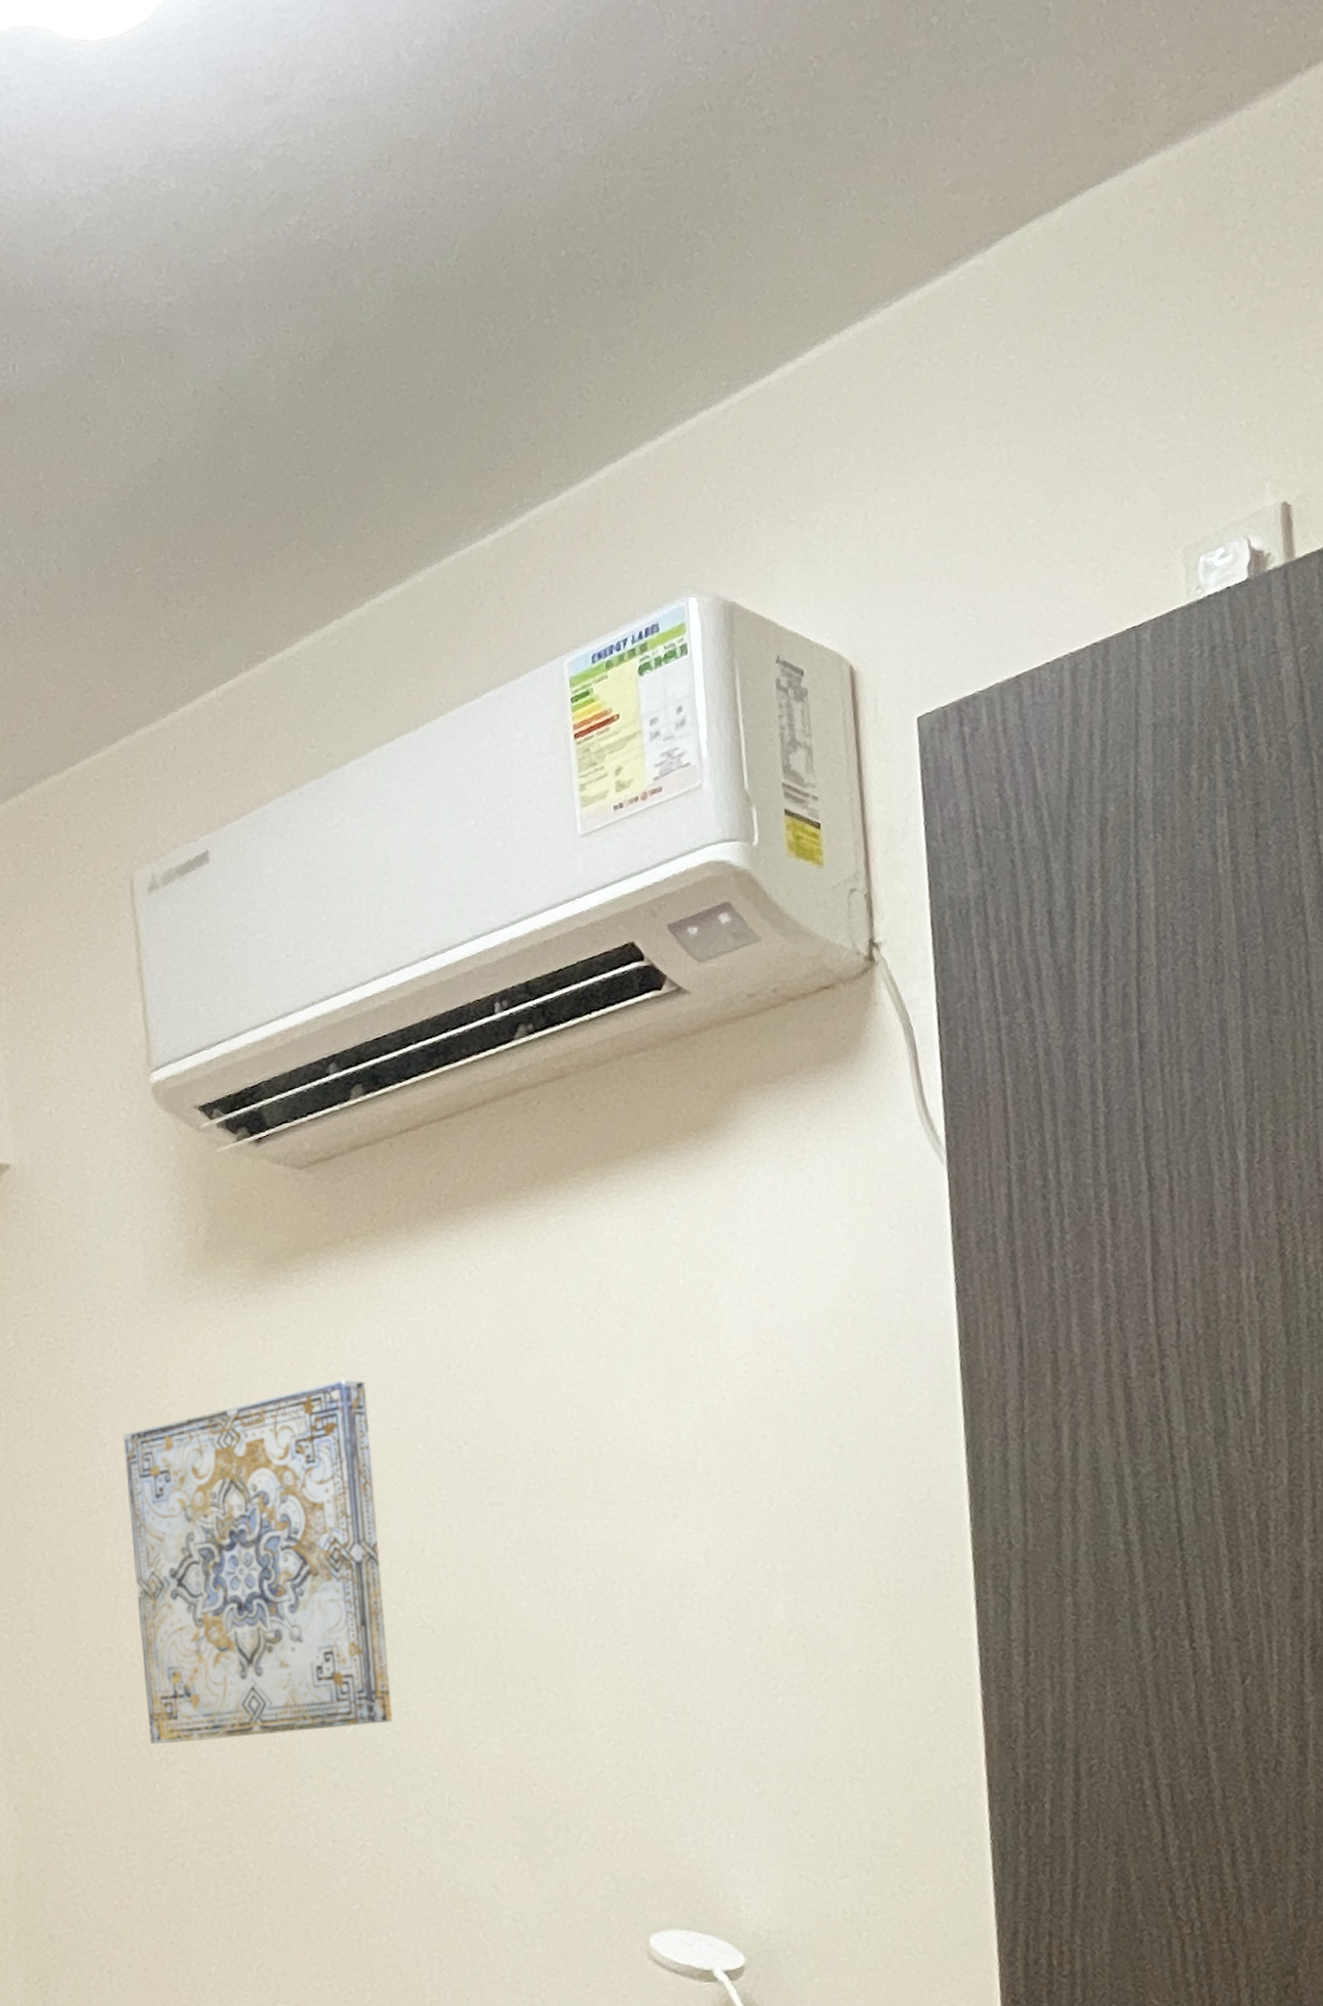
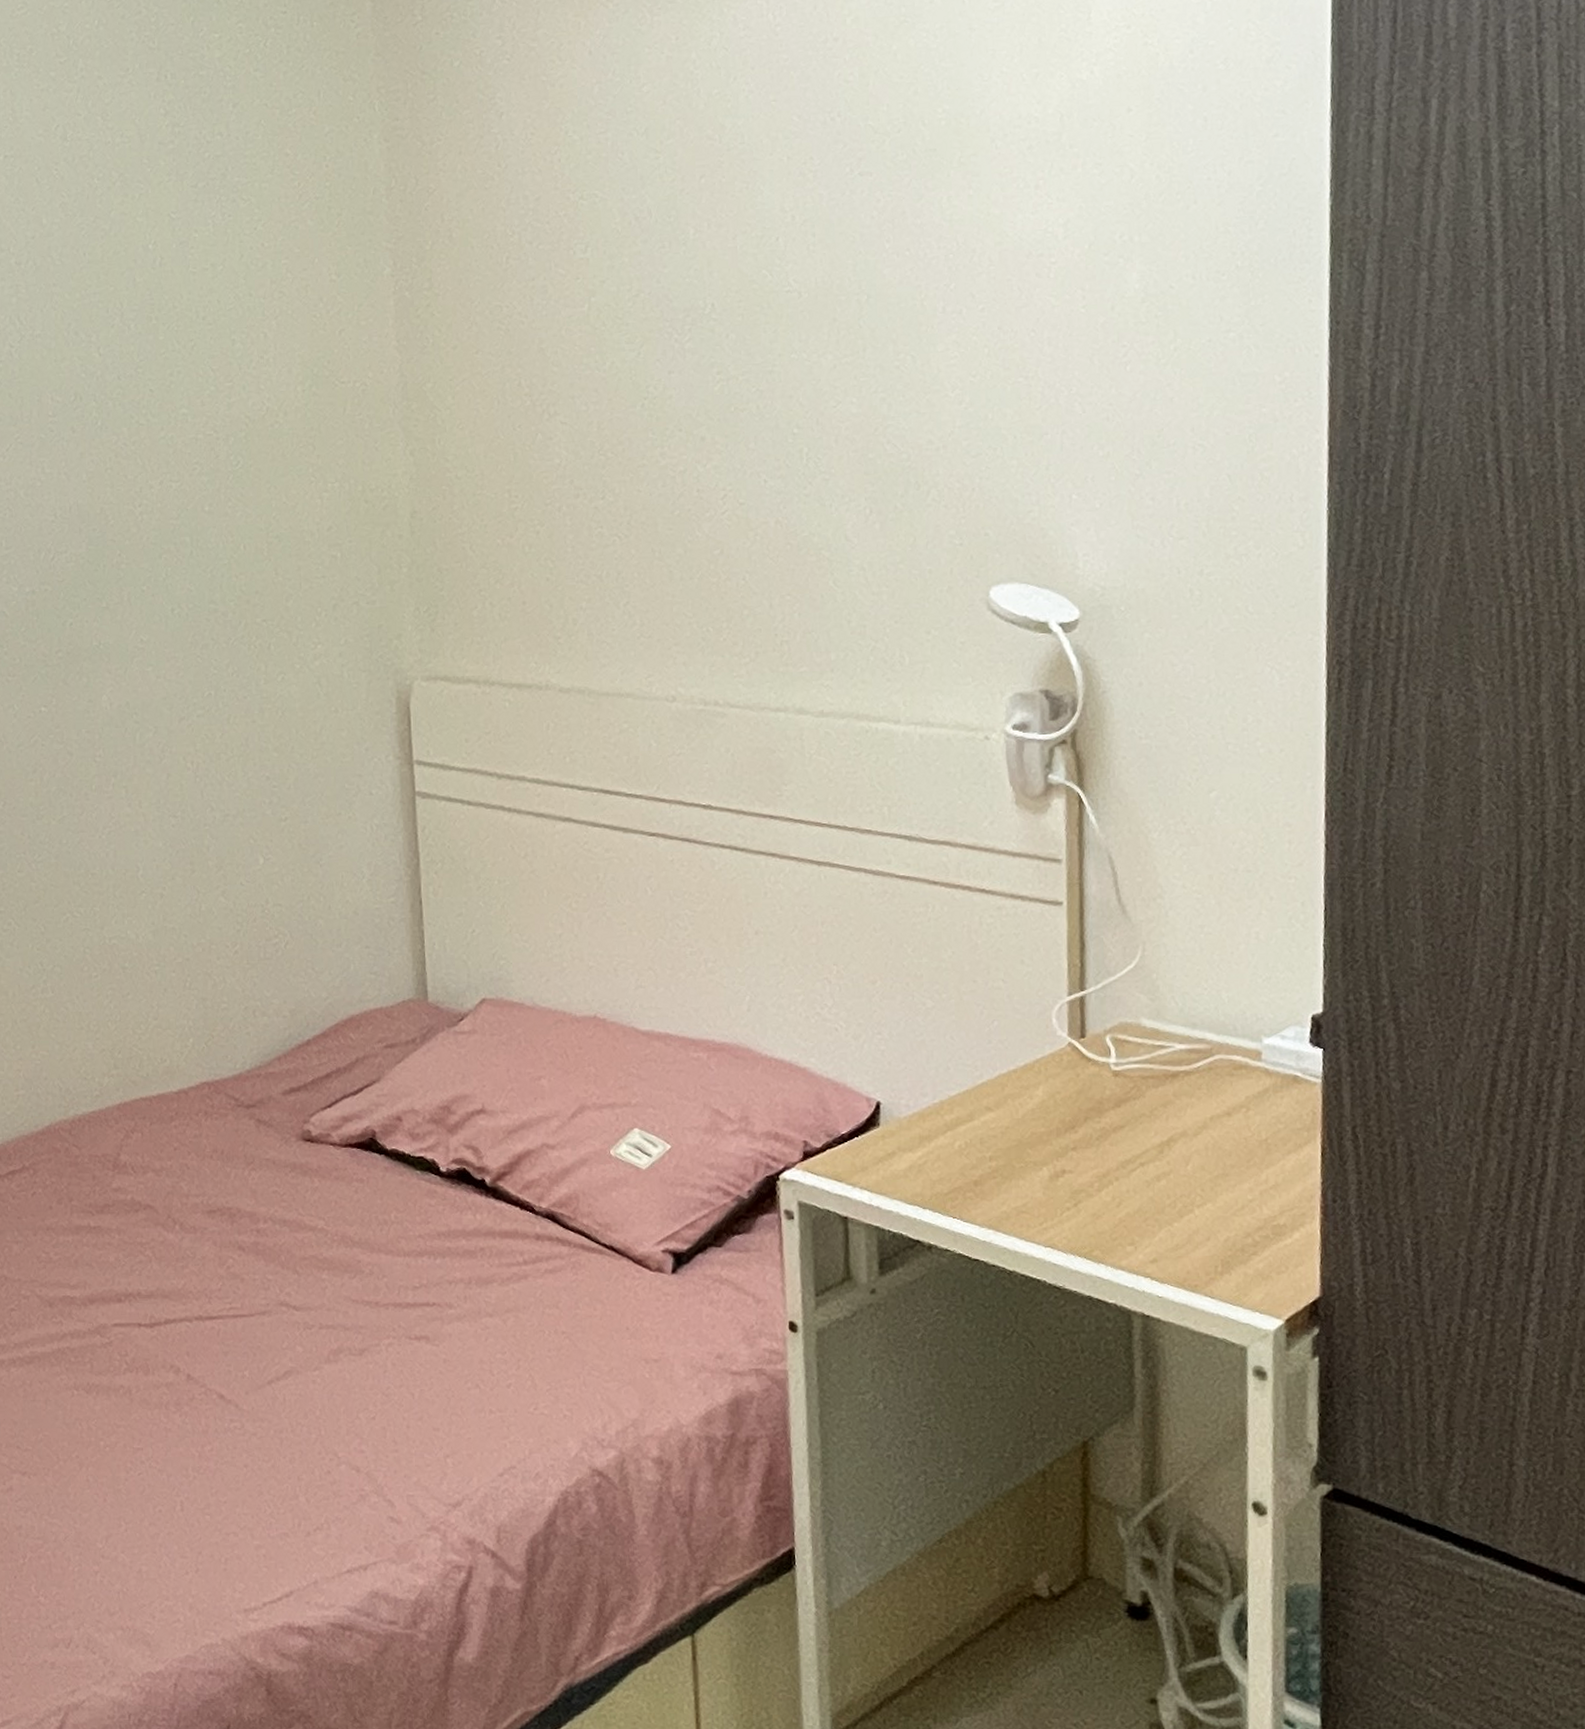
wall art: present [123,1379,393,1744] -> none [518,52,758,396]

